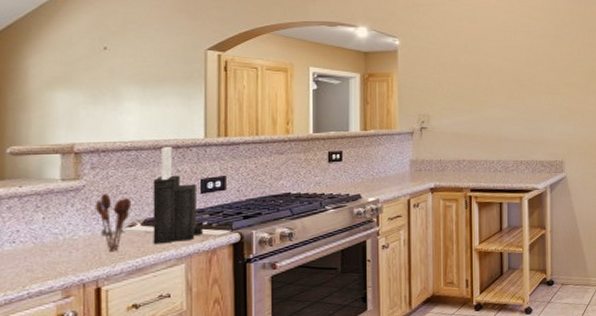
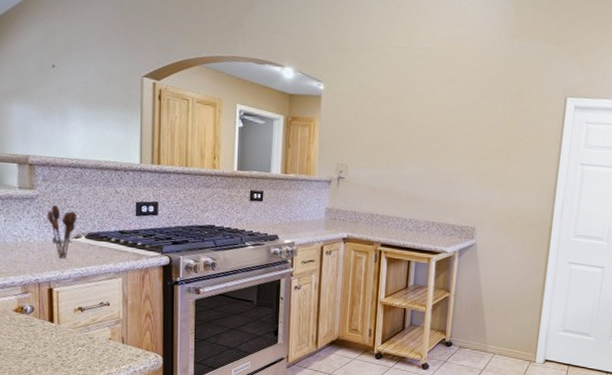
knife block: present [153,147,203,245] -> none [95,168,137,258]

